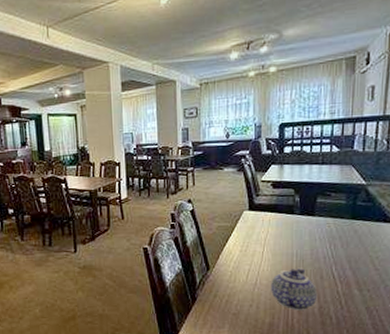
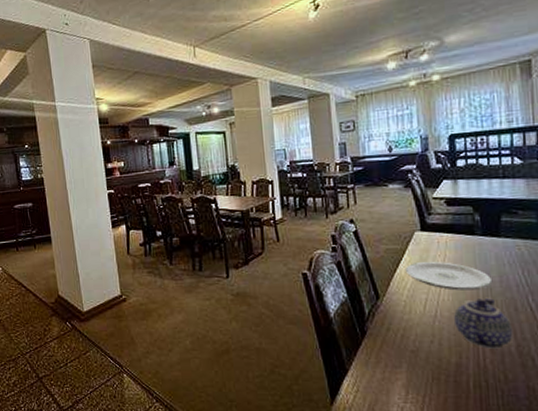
plate: none [233,236,304,262] -> present [405,261,491,291]

